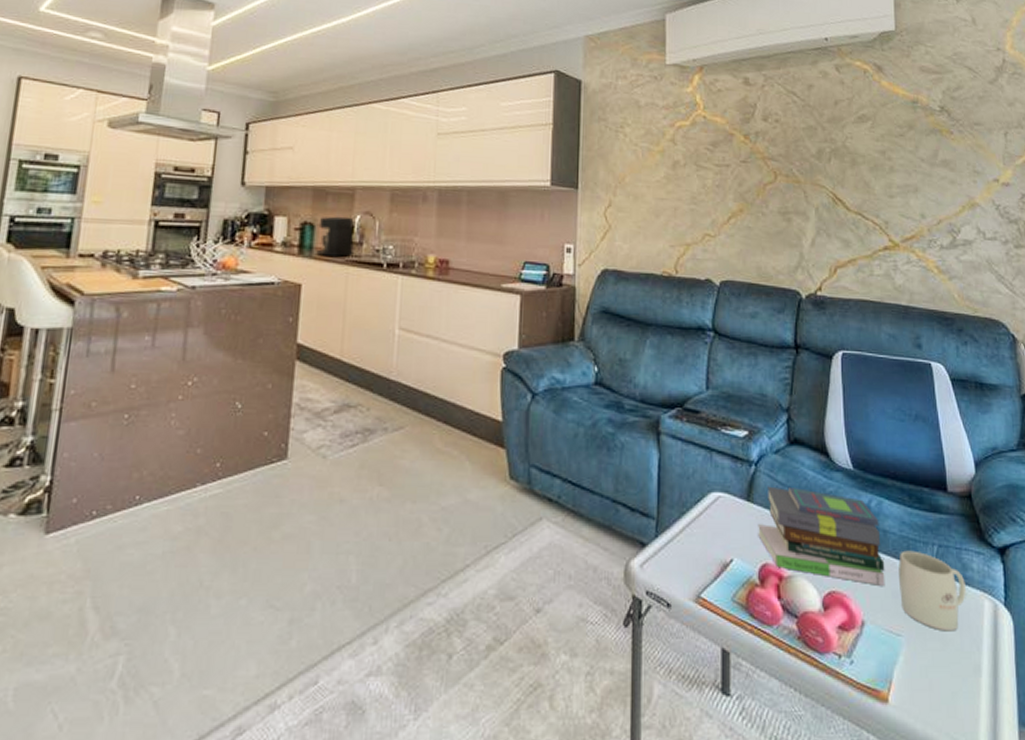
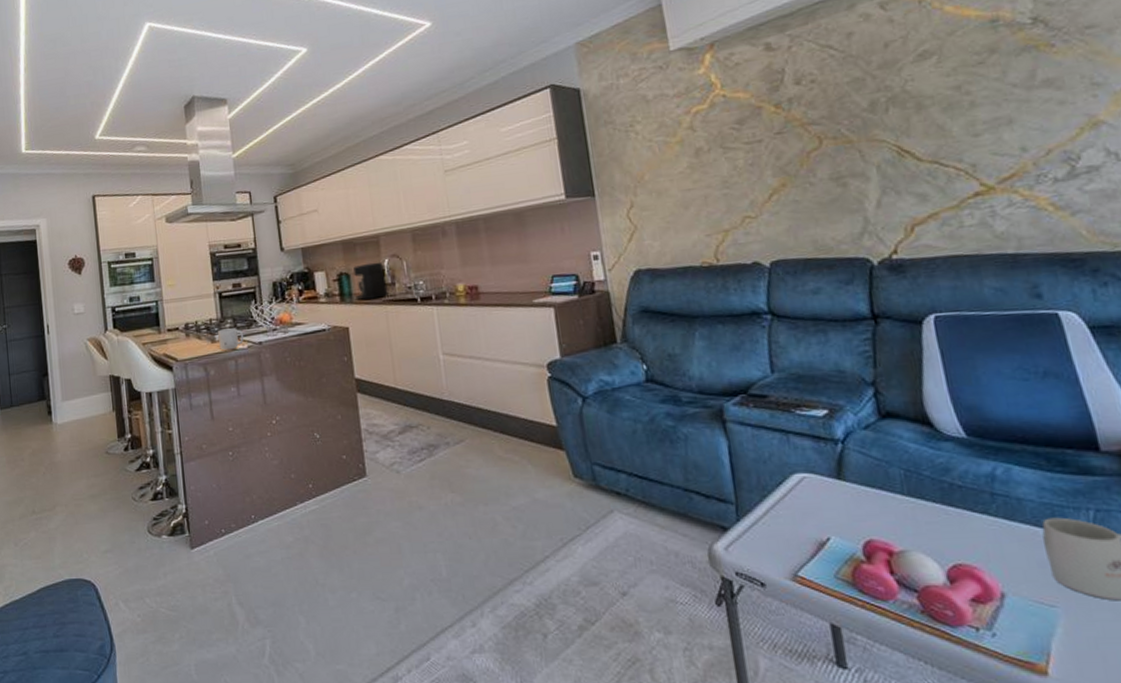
mug: none [141,264,176,291] -> present [218,328,244,351]
books: present [758,486,885,586] -> none [855,461,1027,556]

